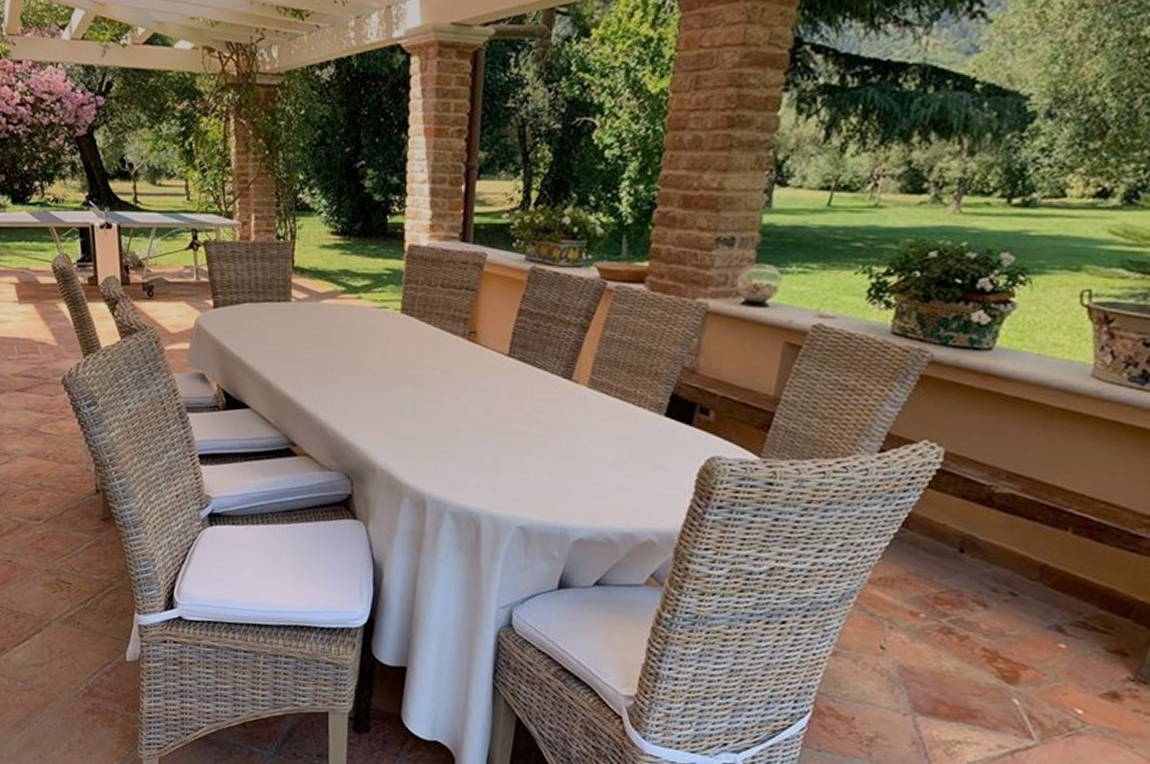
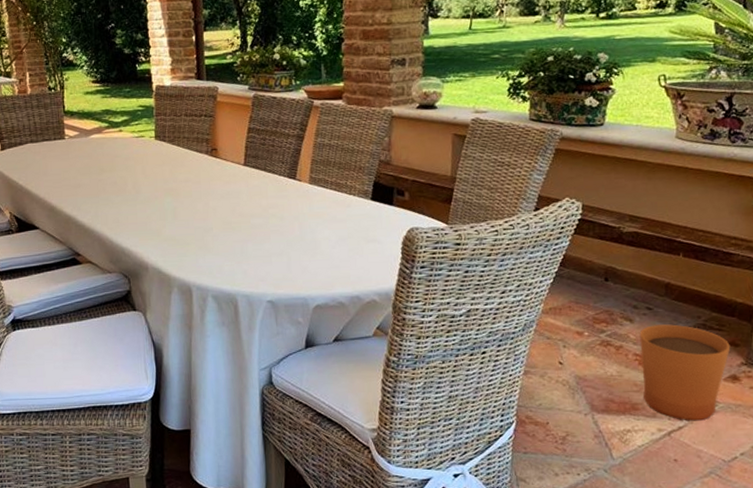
planter: none [986,615,1117,742] -> present [639,324,731,421]

